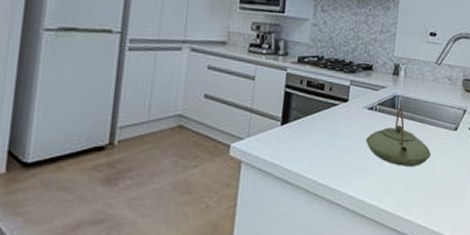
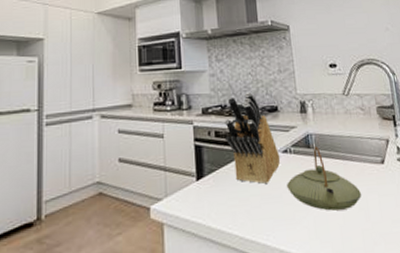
knife block: none [316,48,366,135] -> present [225,93,281,184]

